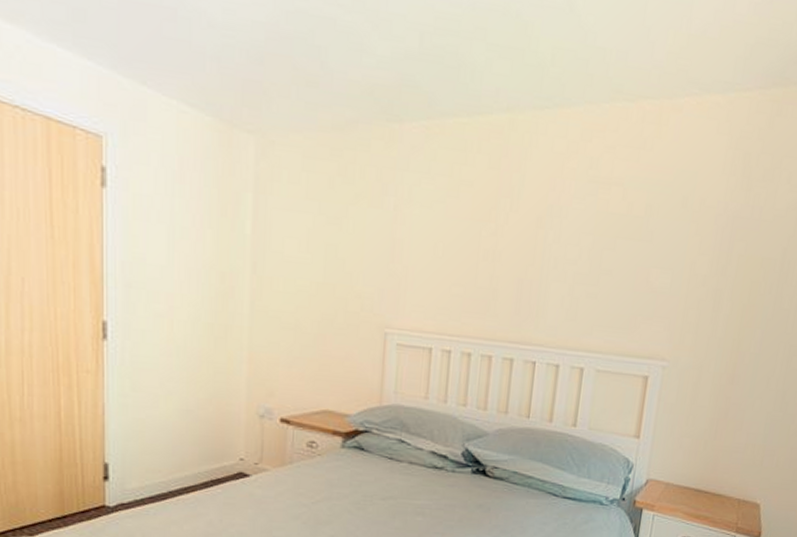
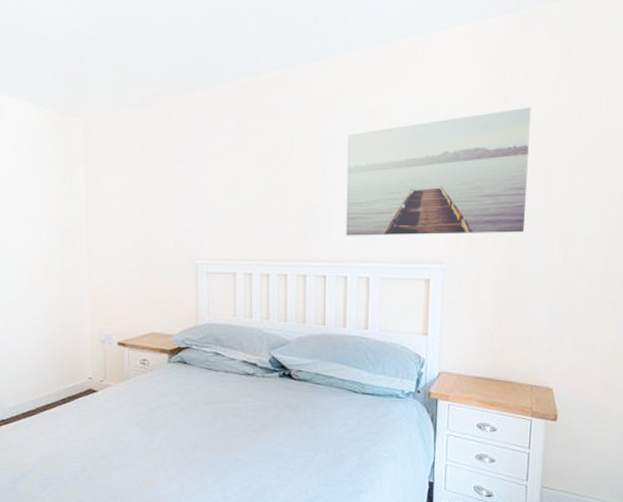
wall art: none [562,197,773,336] -> present [345,107,531,236]

